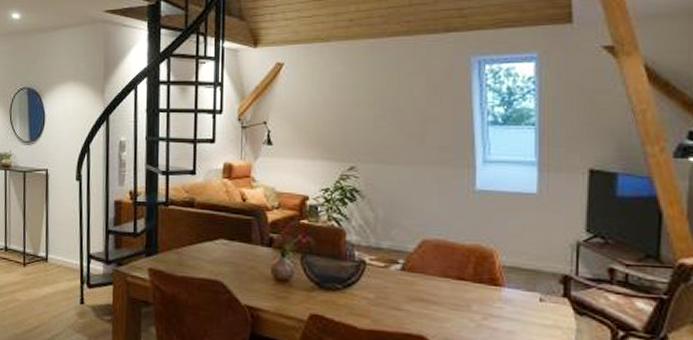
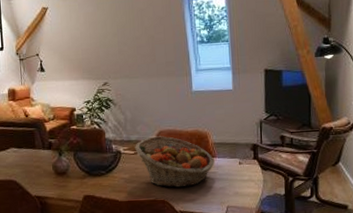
fruit basket: none [386,246,502,323] -> present [135,136,215,188]

